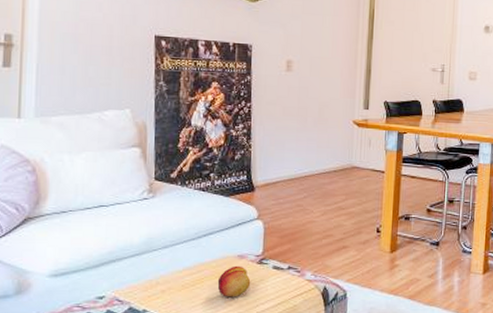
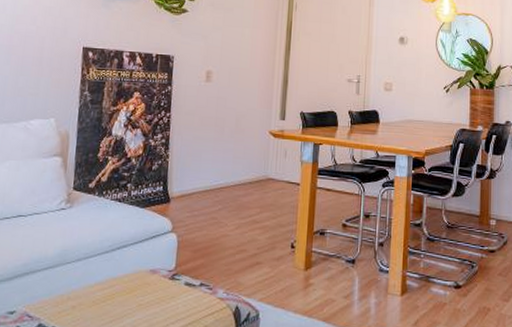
fruit: present [217,265,251,297] -> none [128,281,162,316]

